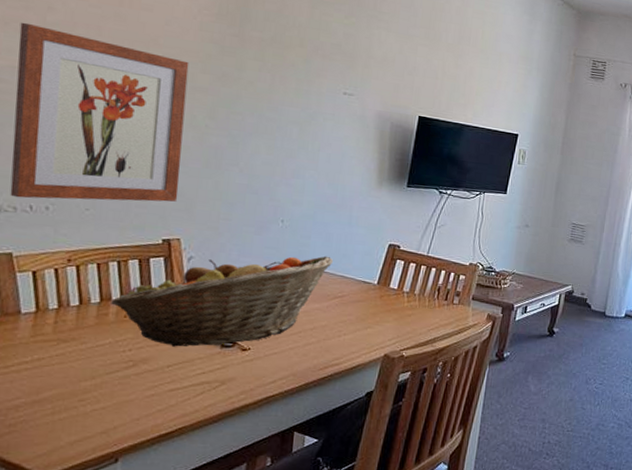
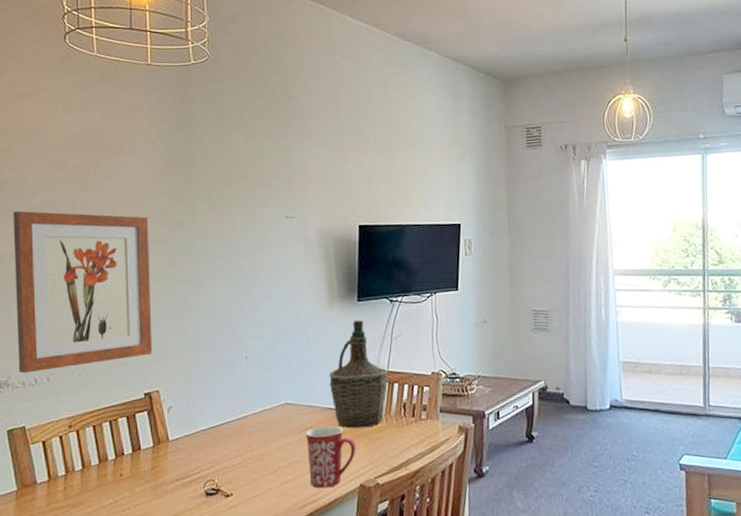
fruit basket: present [111,256,334,347] -> none [108,386,298,501]
mug: none [334,297,386,354] -> present [306,426,356,489]
bottle: none [366,203,428,304] -> present [329,319,389,429]

